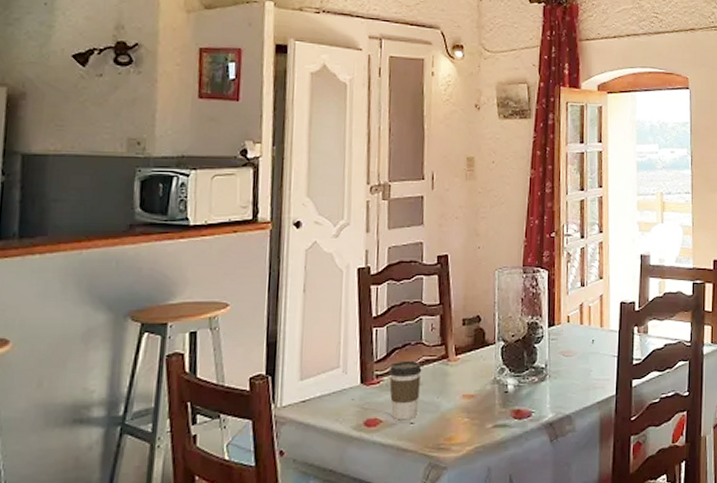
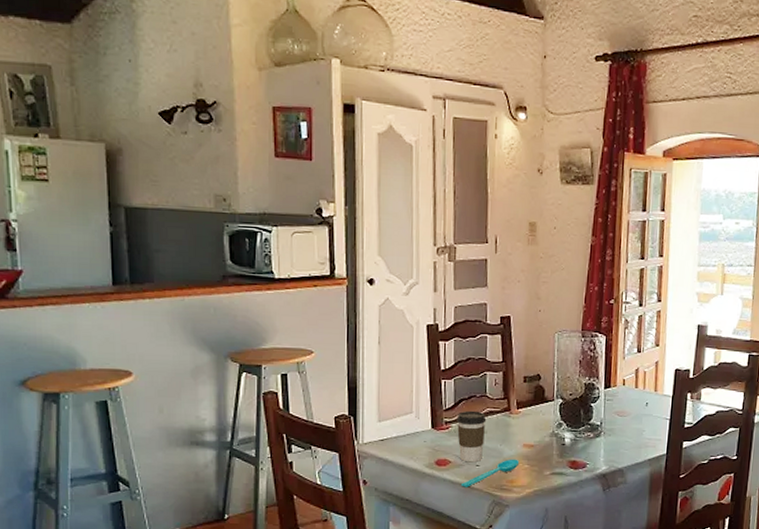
spoon: none [392,412,459,450] -> present [460,459,520,487]

